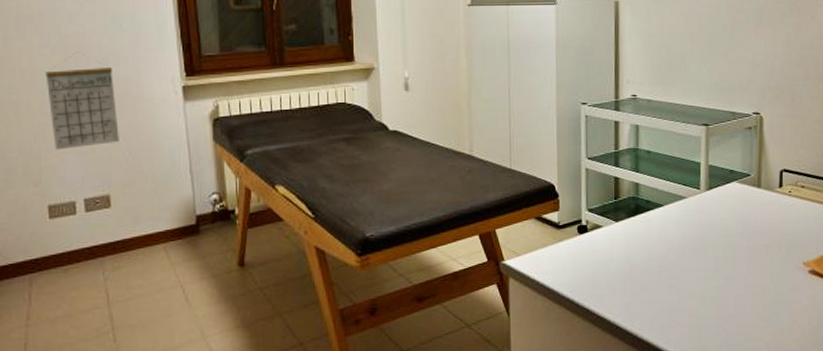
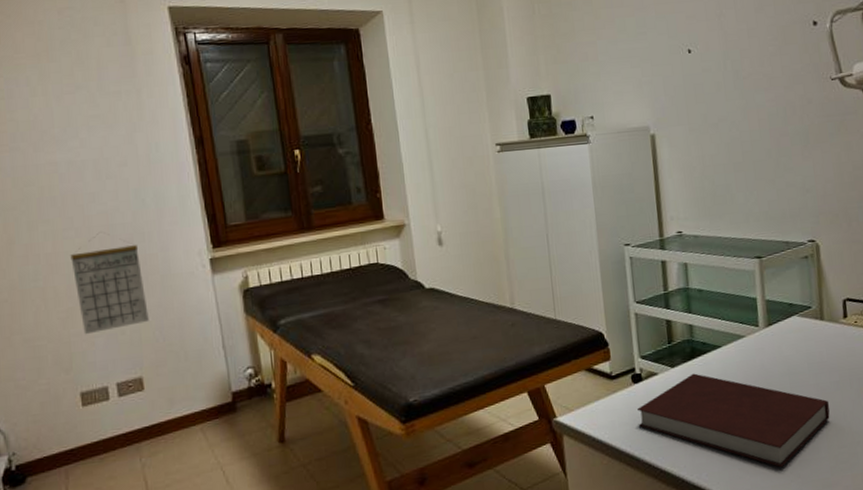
notebook: none [580,228,759,321] -> present [637,373,830,468]

